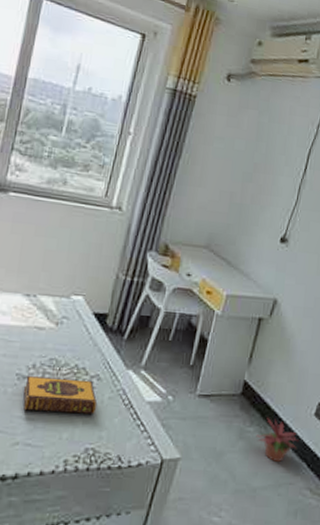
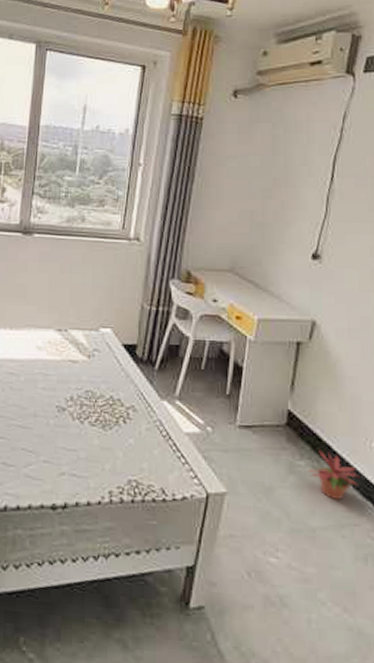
hardback book: present [23,376,97,415] -> none [64,408,134,446]

